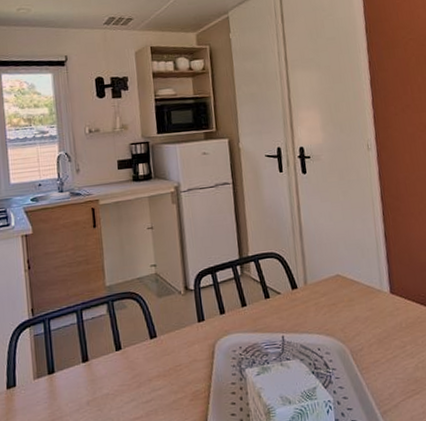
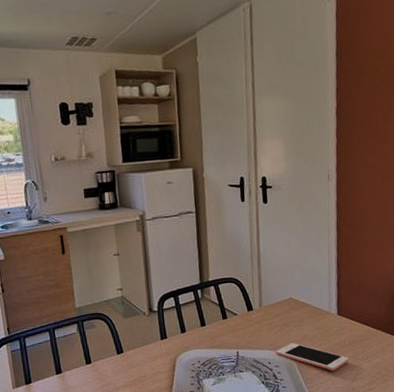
cell phone: none [325,326,408,359] -> present [276,343,349,371]

